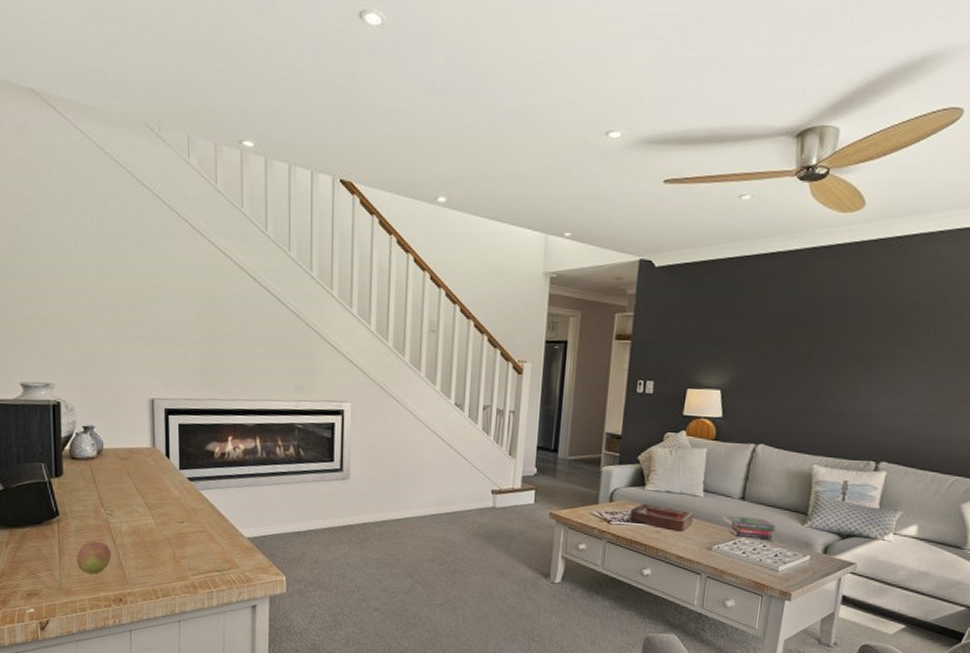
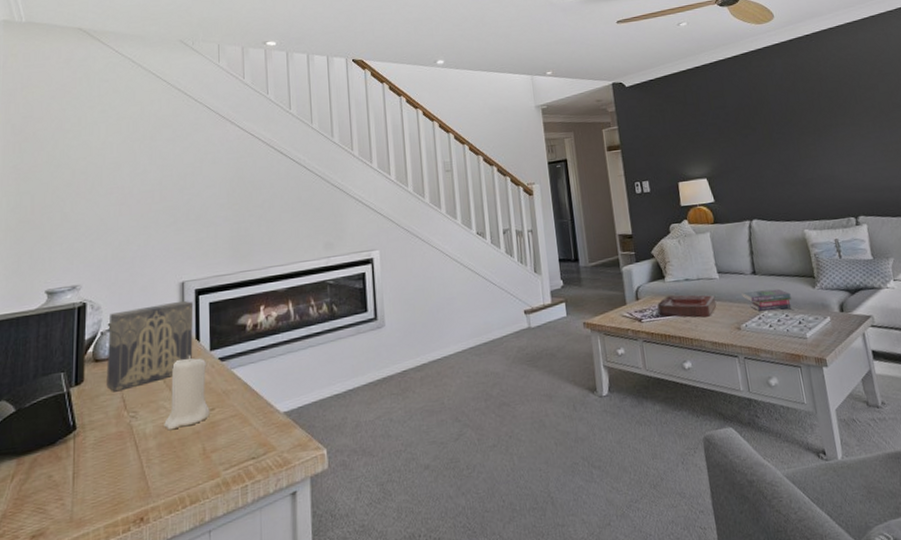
fruit: present [76,541,112,574] -> none [92,451,134,495]
decorative box: none [83,416,164,490] -> present [106,300,194,392]
candle: none [138,469,179,533] -> present [164,354,210,431]

